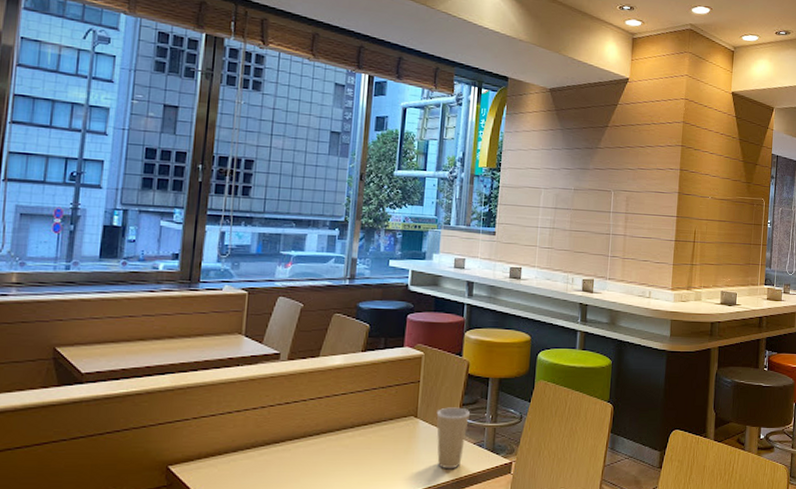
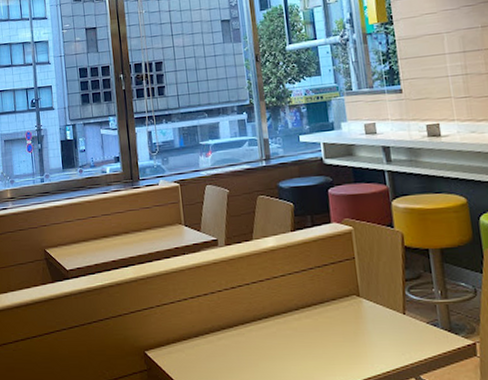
paper cup: present [436,407,471,468] -> none [379,283,418,351]

